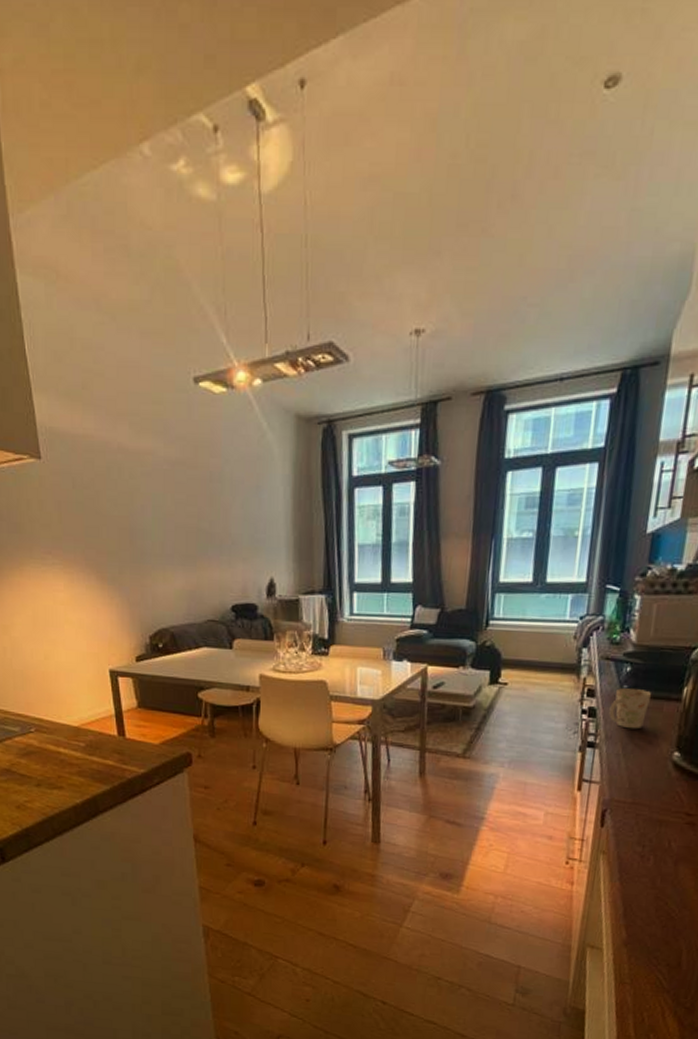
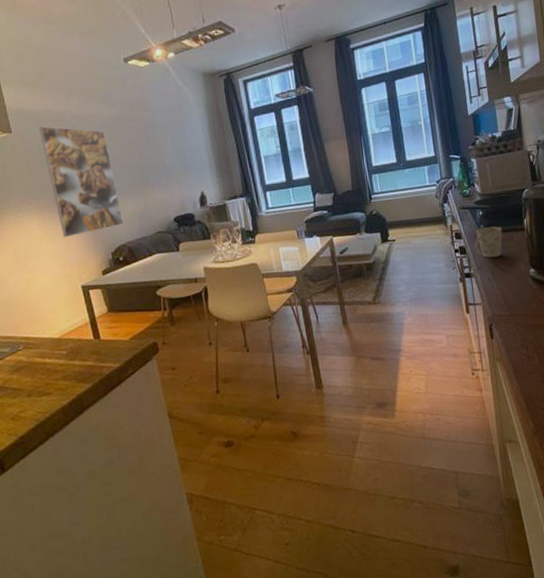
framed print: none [76,455,168,608] -> present [39,126,124,238]

